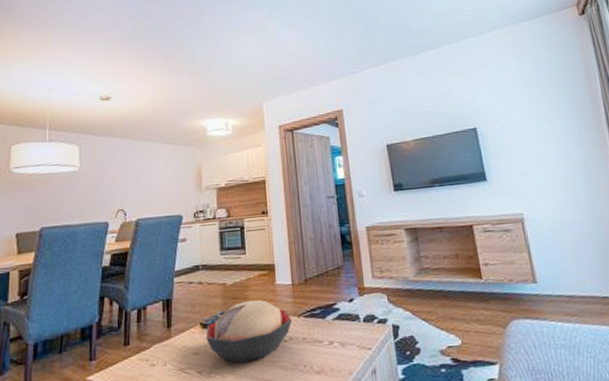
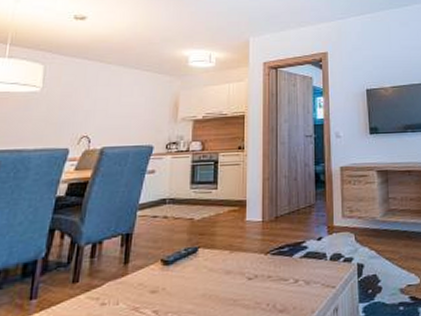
decorative bowl: present [206,299,292,364] -> none [166,235,259,303]

